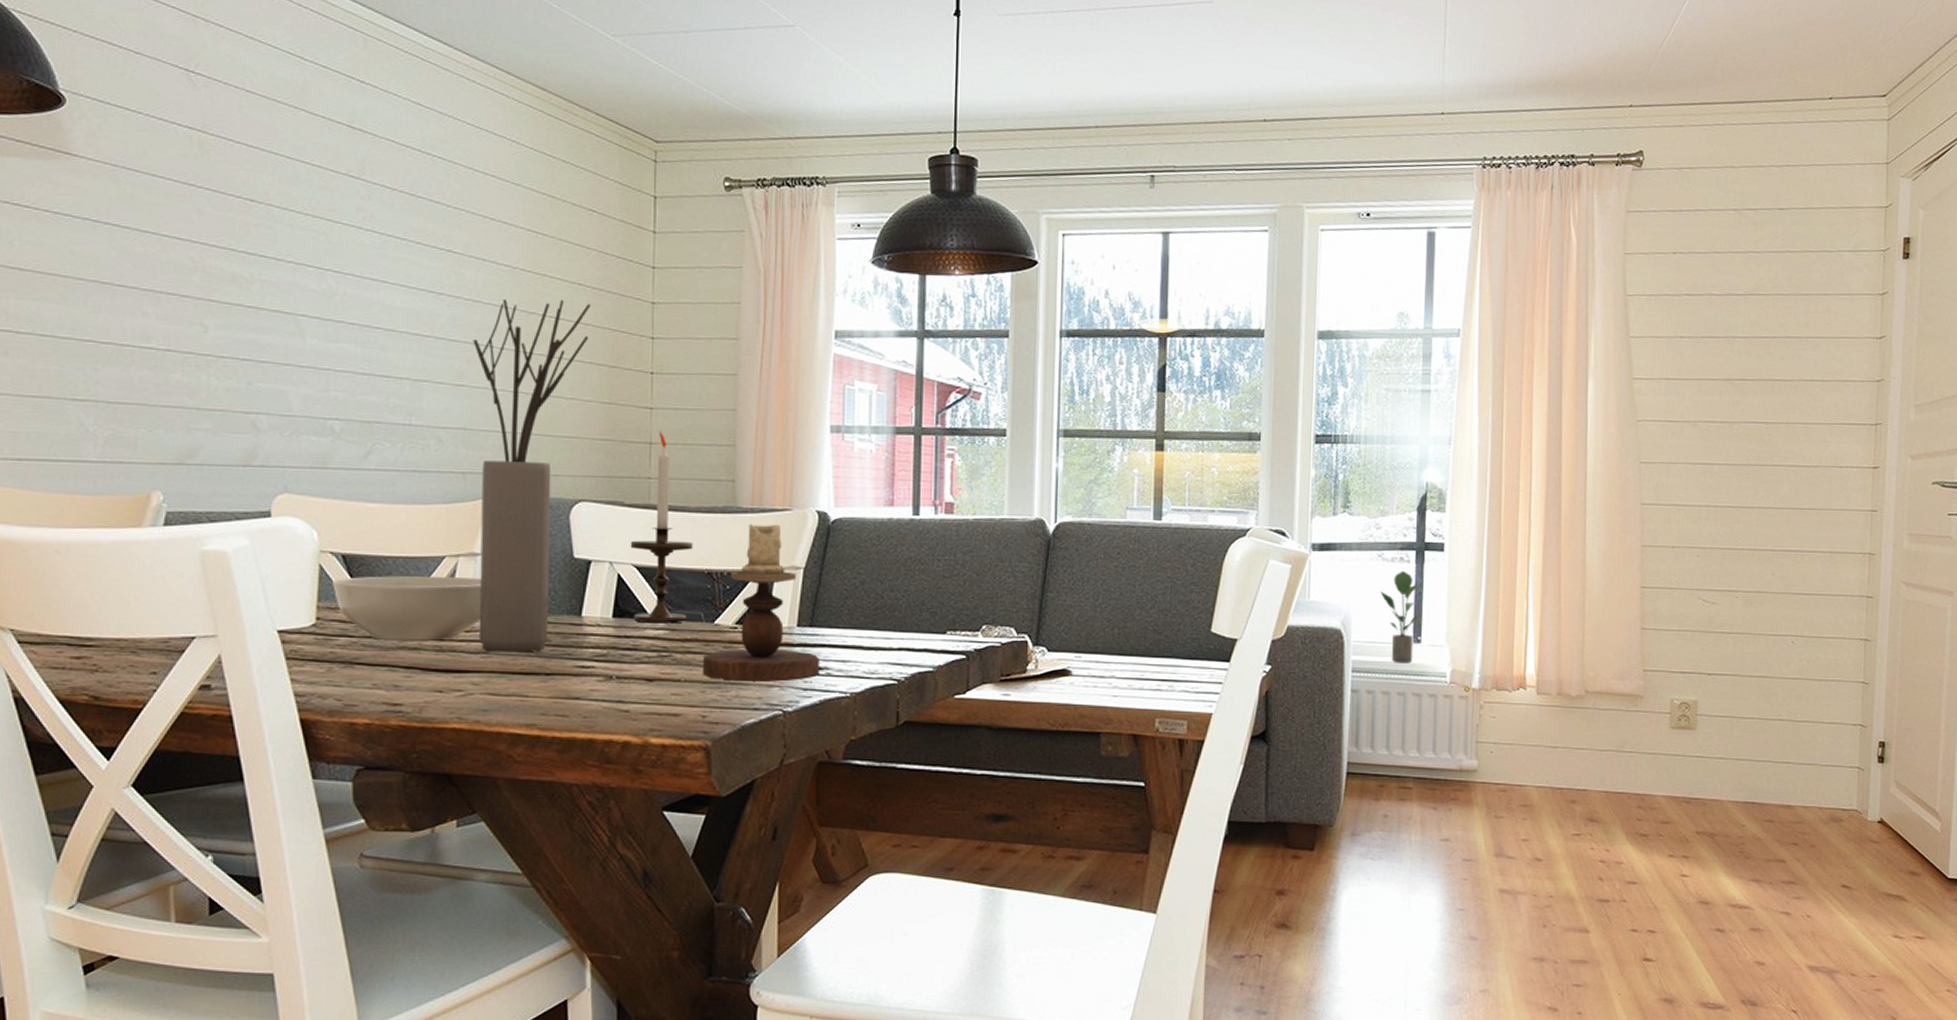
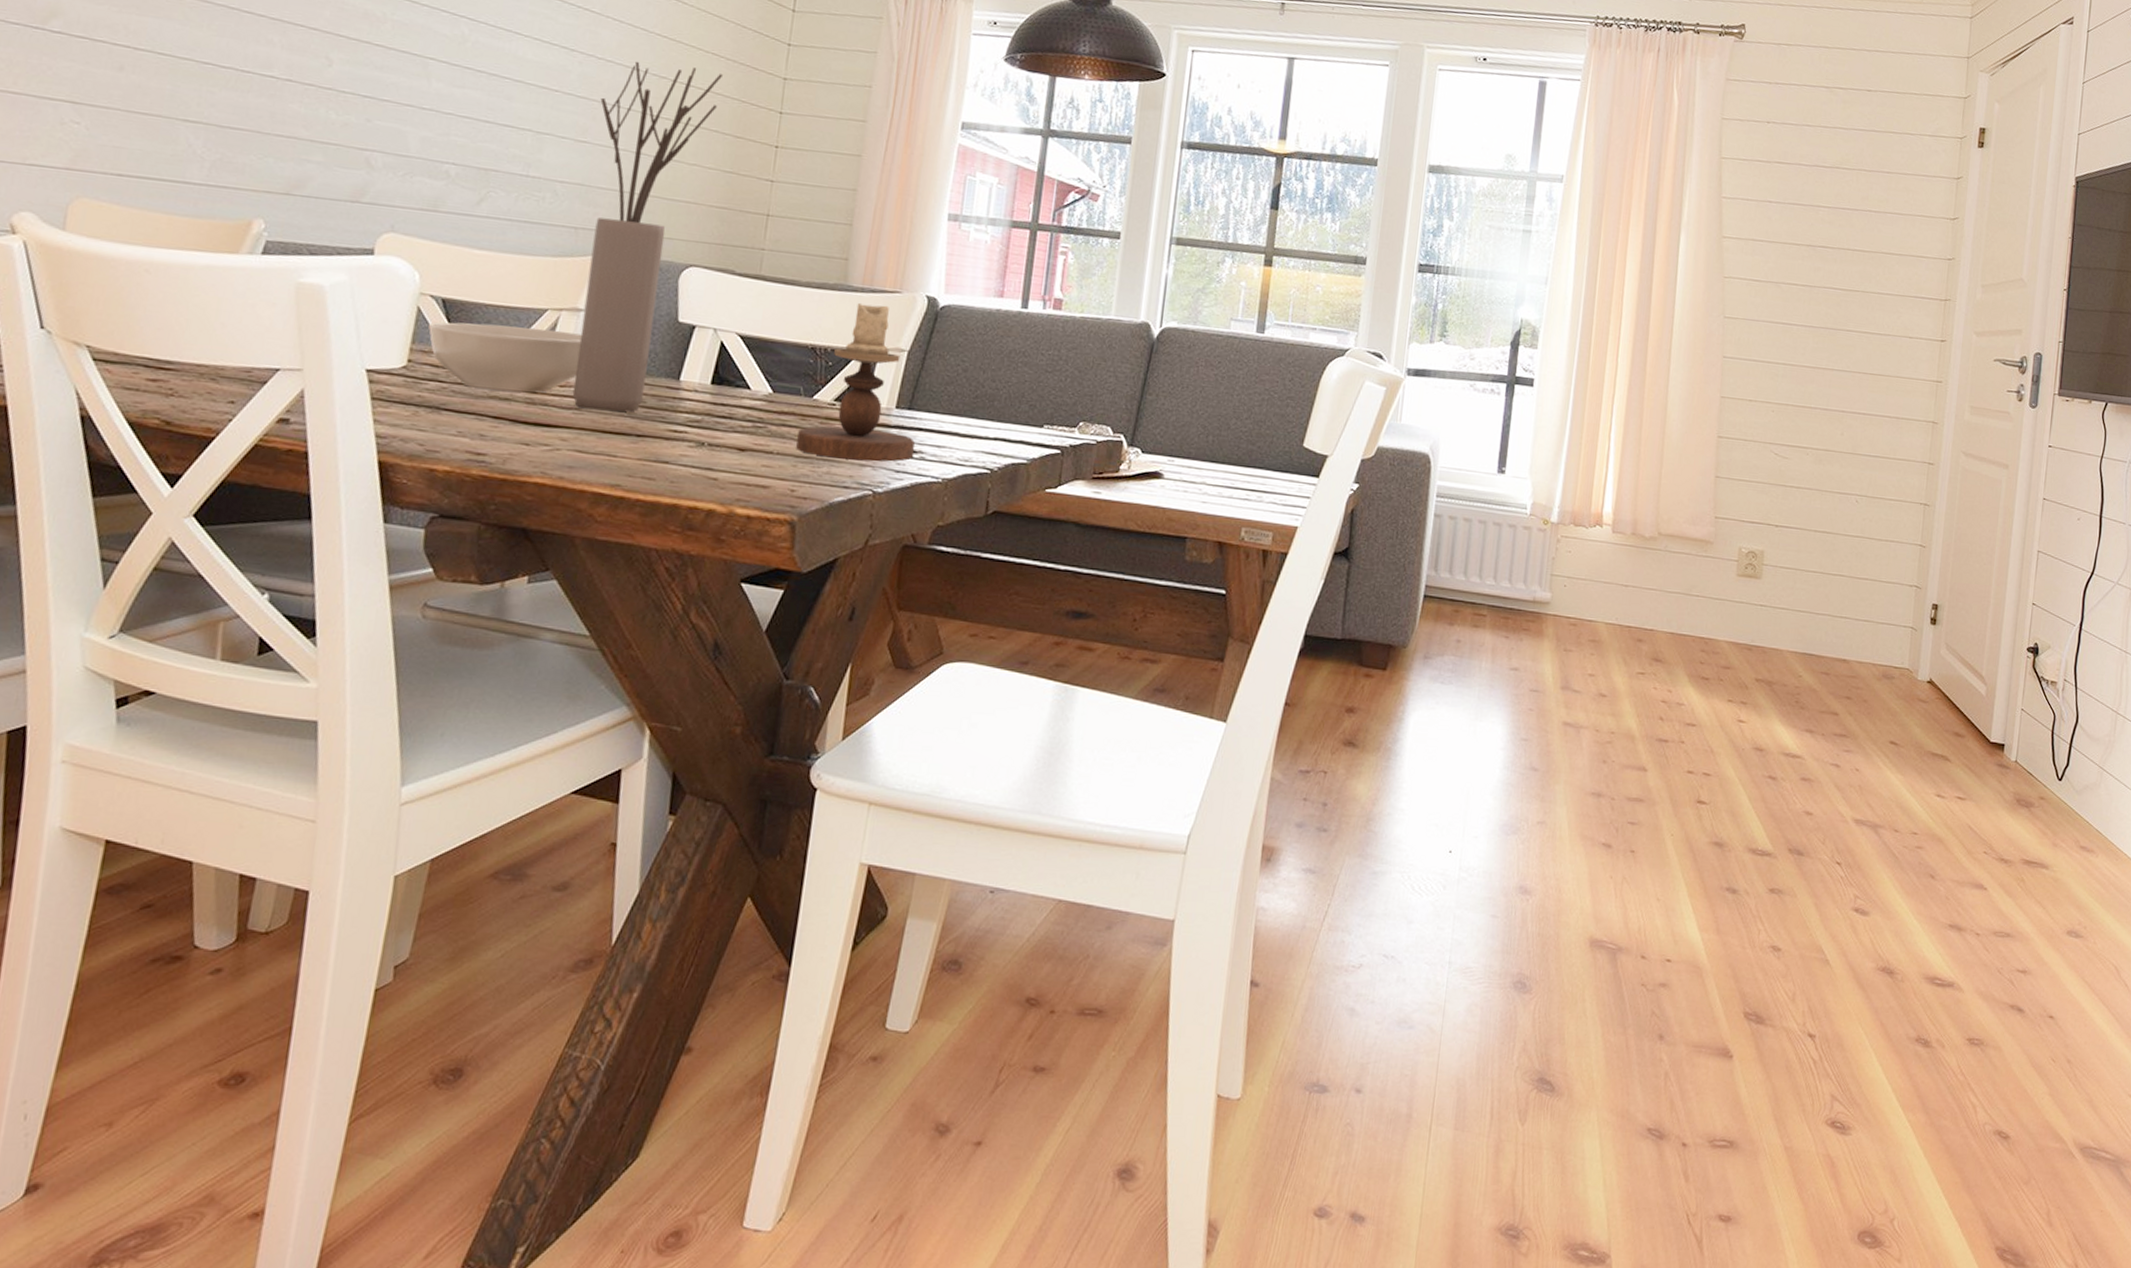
candlestick: present [630,430,693,624] -> none [732,203,800,395]
potted plant: present [1380,570,1423,664] -> none [1469,401,1510,493]

